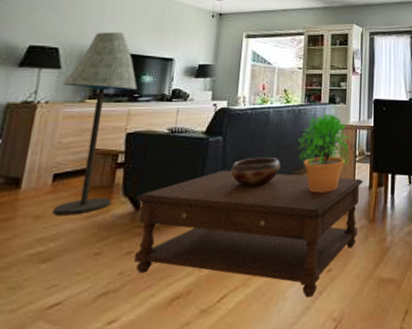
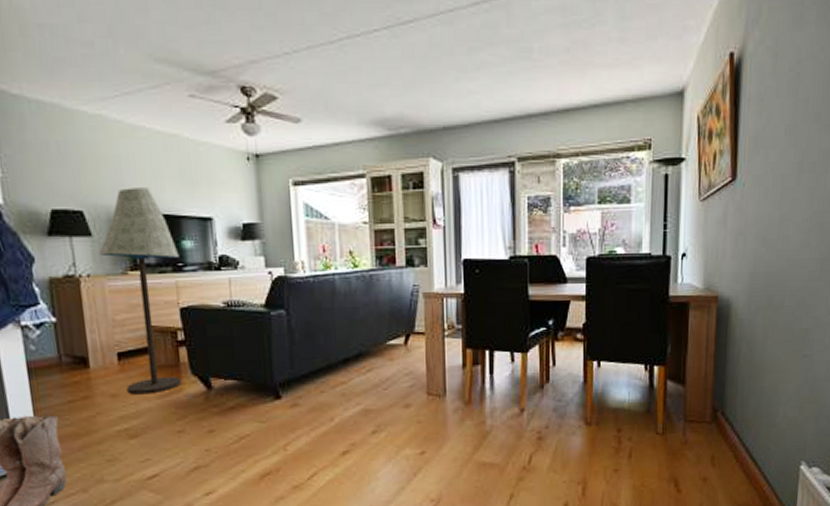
coffee table: present [134,170,364,298] -> none [204,347,456,479]
decorative bowl: present [230,157,280,187] -> none [300,332,356,366]
potted plant: present [298,113,351,193] -> none [373,279,439,372]

